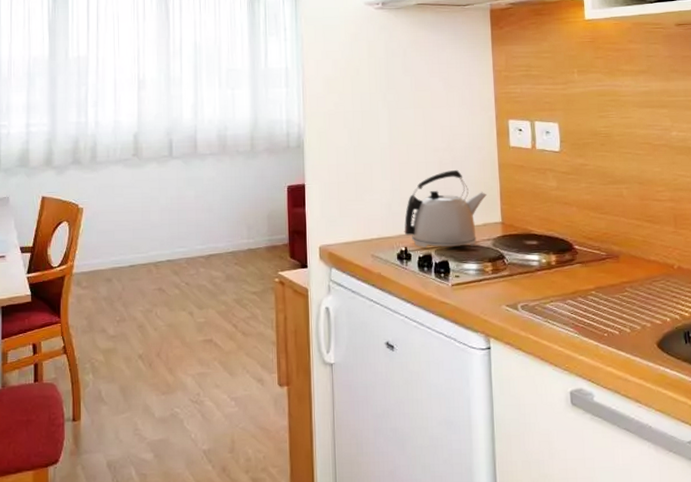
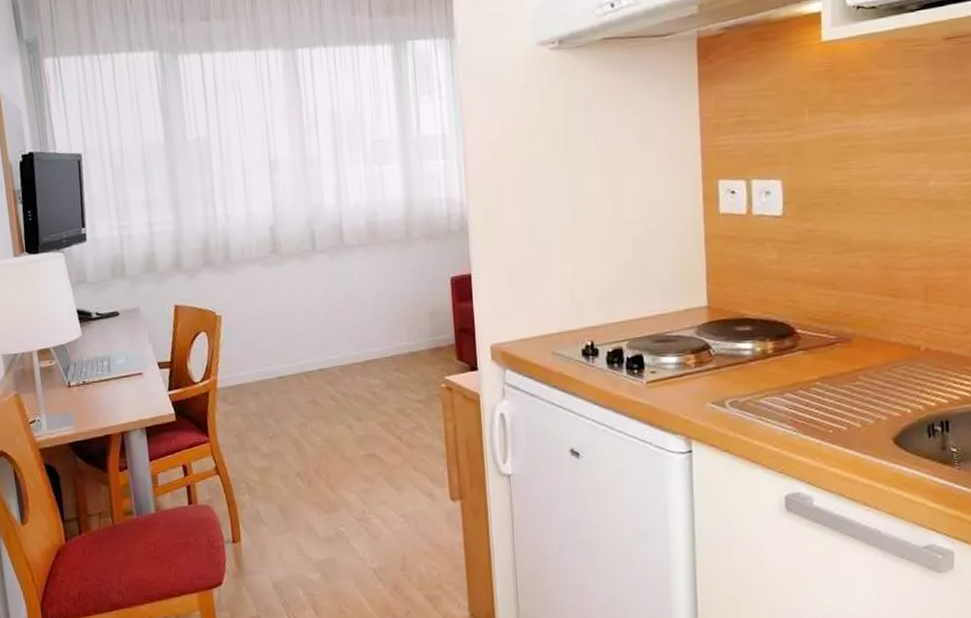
kettle: present [404,169,487,249] -> none [589,245,689,342]

